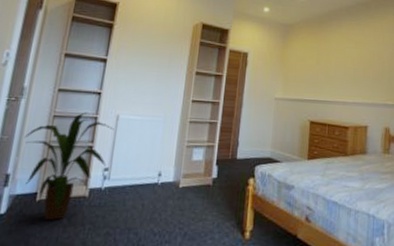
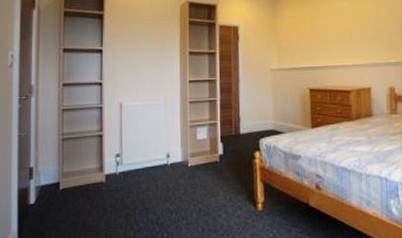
house plant: present [24,112,114,221] -> none [39,103,119,207]

